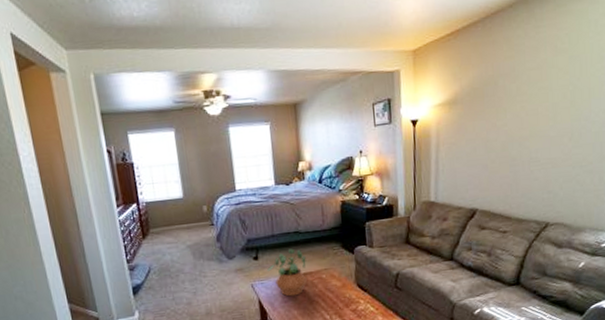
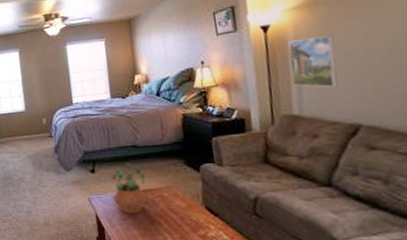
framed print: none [431,132,465,178] -> present [288,35,339,88]

